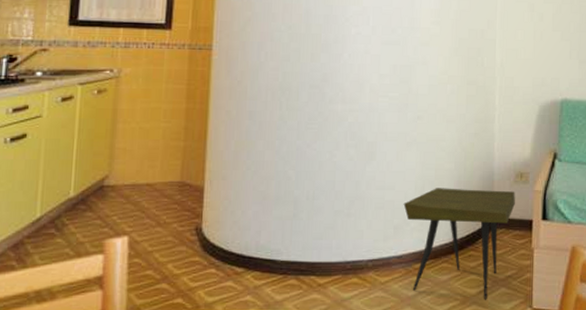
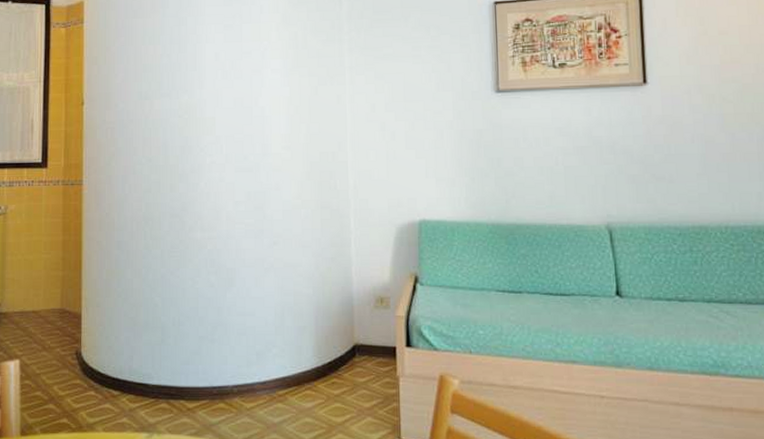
side table: present [403,188,515,300] -> none [264,313,377,429]

